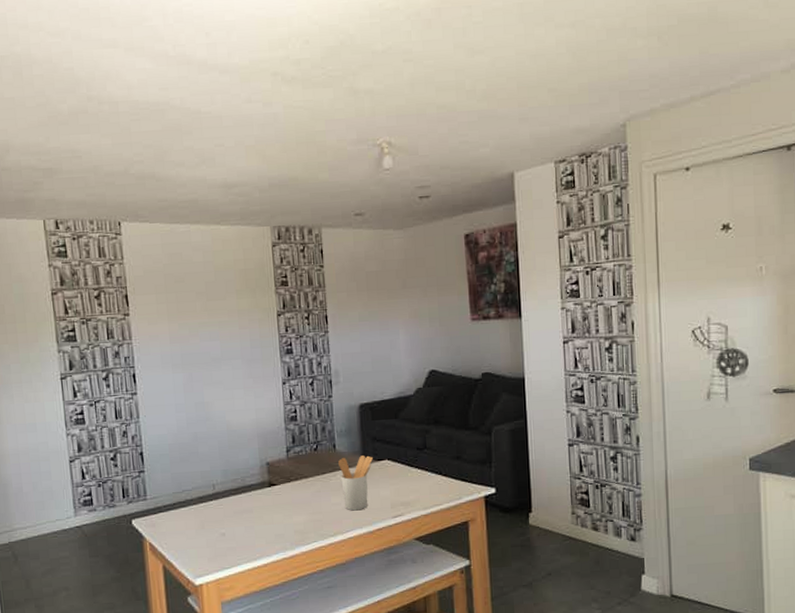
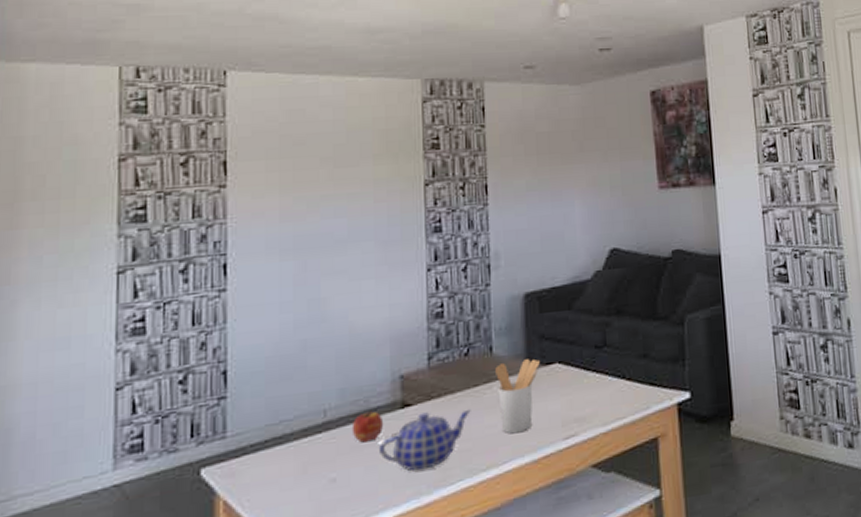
apple: none [233,486,257,510] -> present [351,409,384,443]
teapot: none [253,491,321,533] -> present [378,410,471,471]

